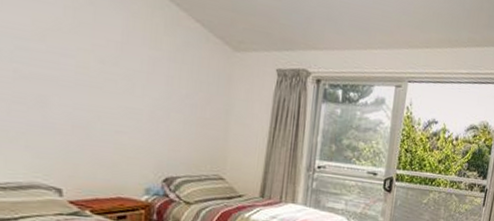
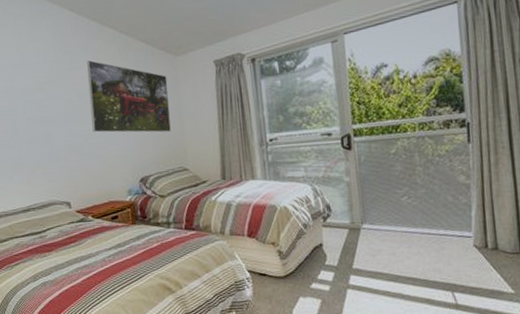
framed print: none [111,21,220,133] -> present [87,60,171,133]

